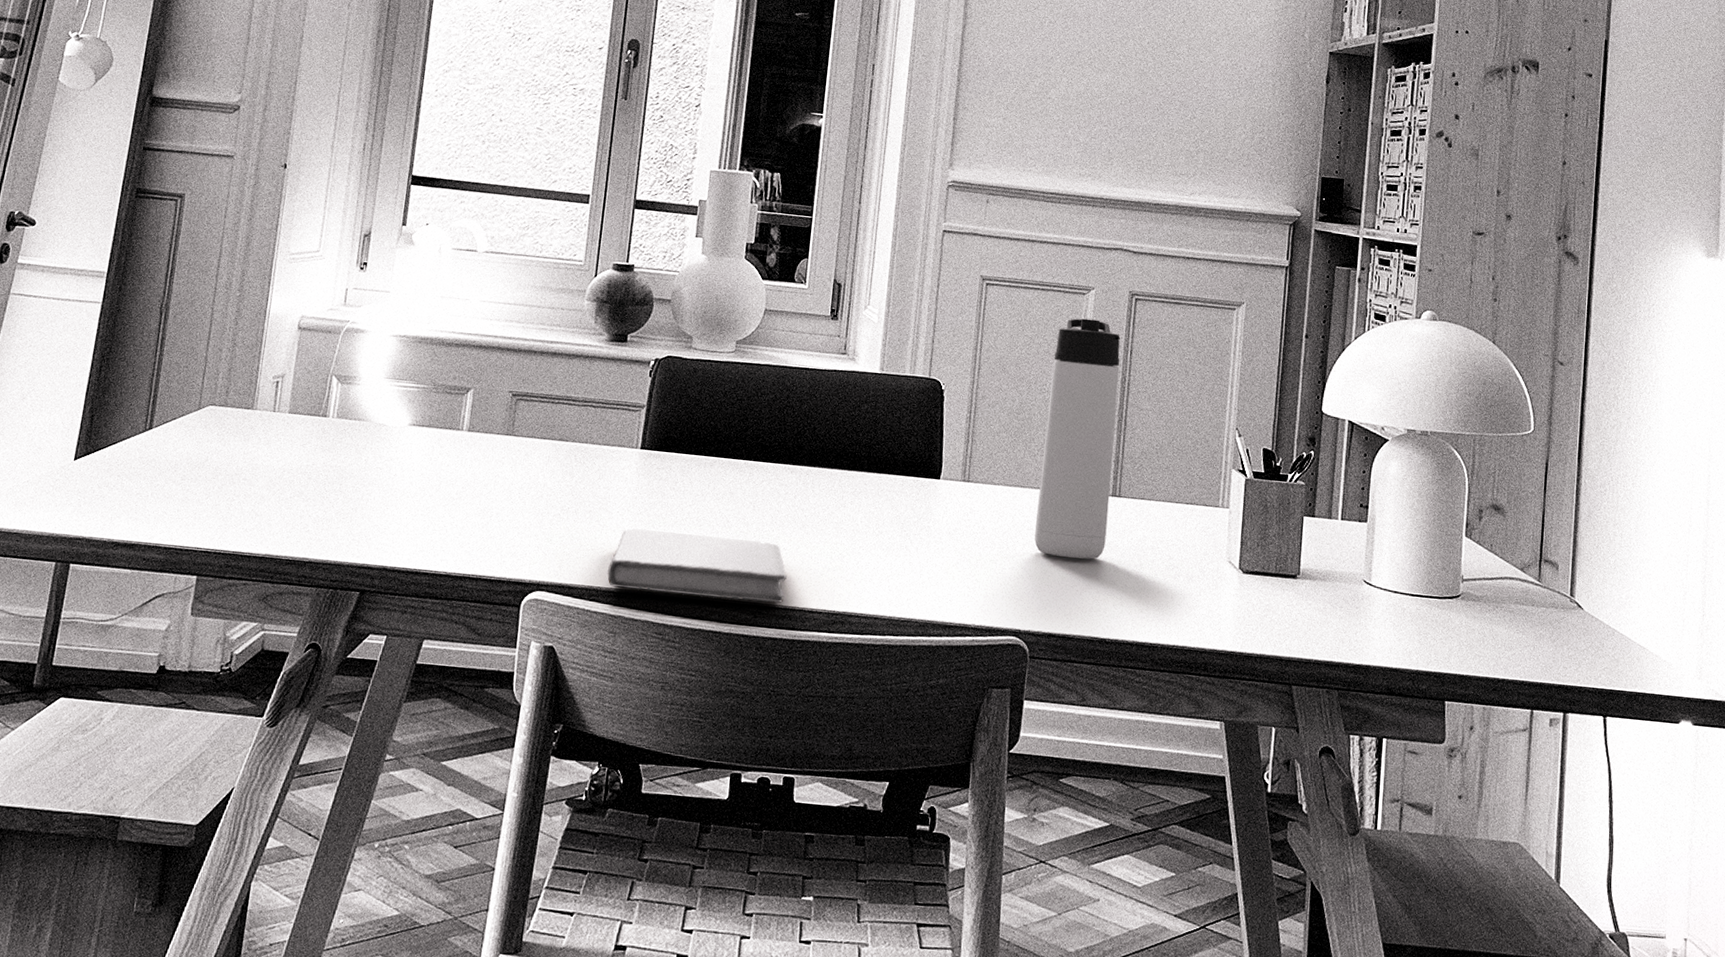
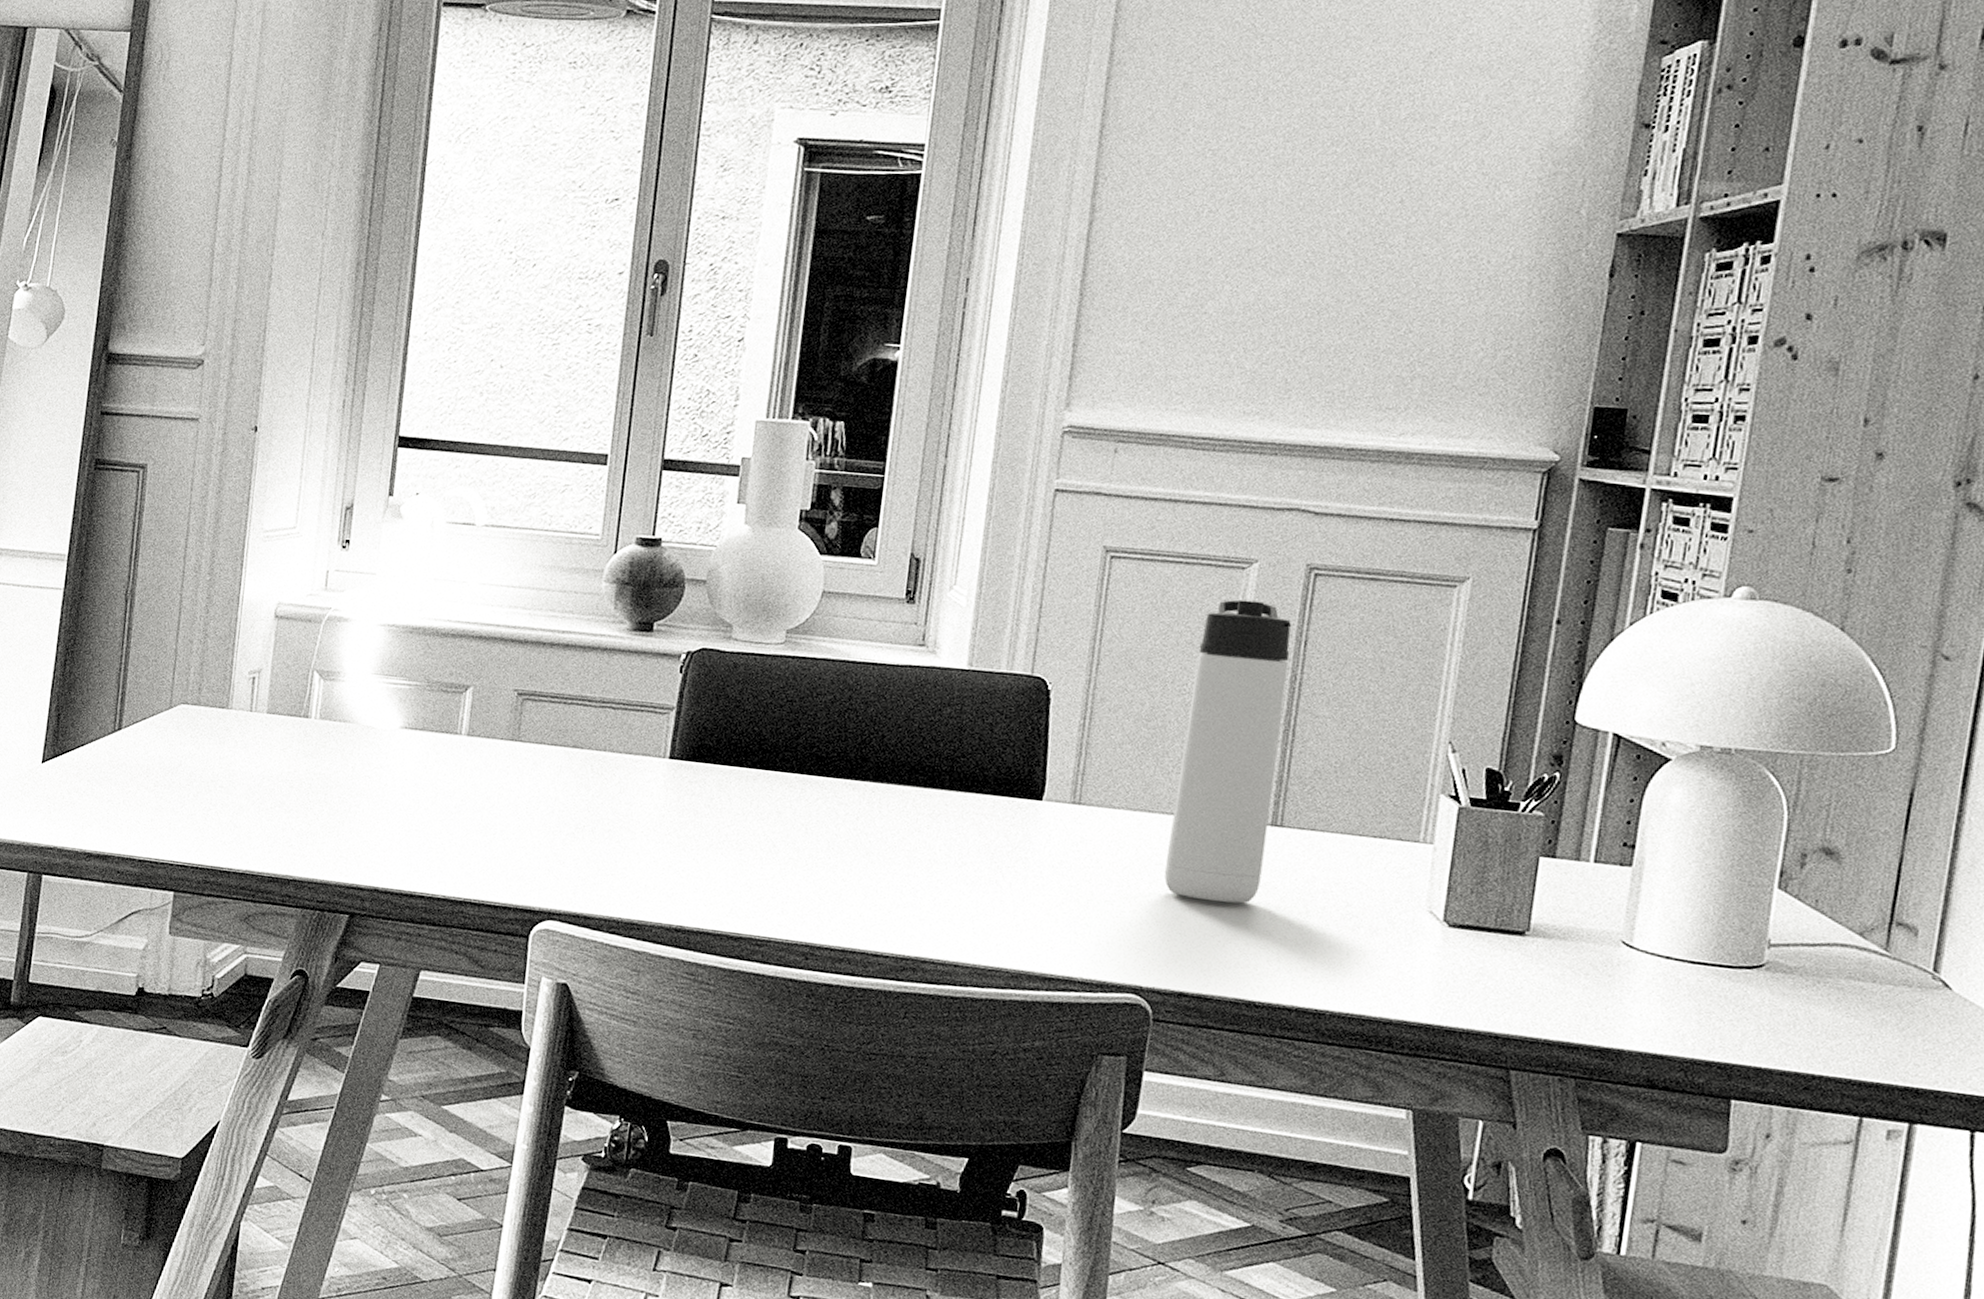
notebook: present [607,528,787,604] -> none [629,851,846,944]

